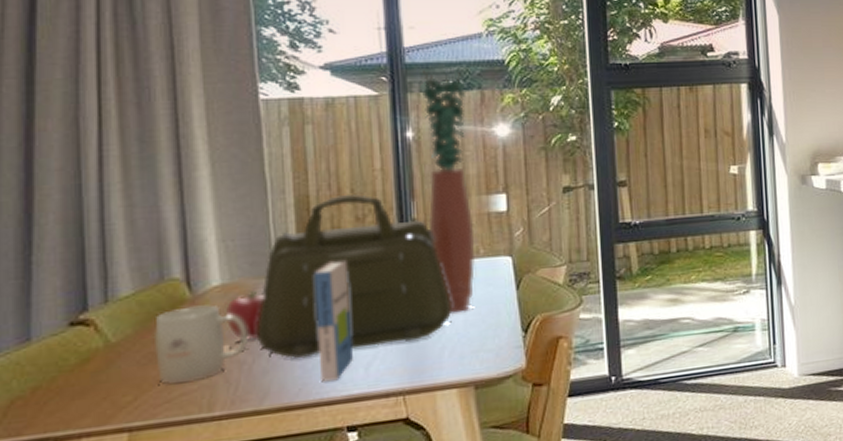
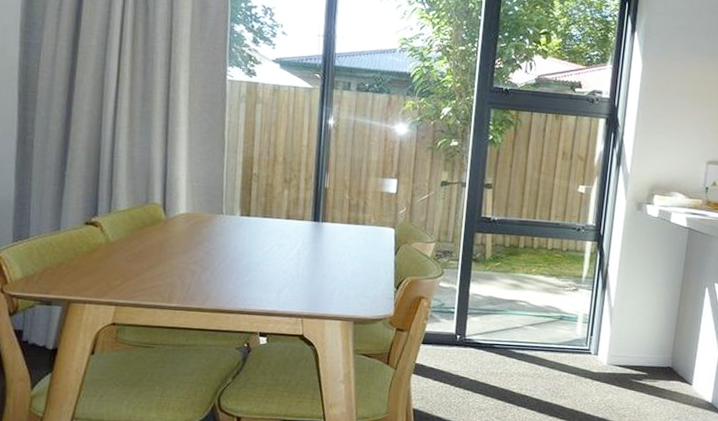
mug: present [153,304,247,384] -> none [137,225,200,279]
fruit: present [223,291,264,340] -> none [185,221,214,257]
handbag: present [256,194,451,359] -> none [205,160,345,279]
book: present [314,259,353,382] -> none [246,210,274,298]
vase: present [420,70,476,315] -> none [336,73,378,265]

